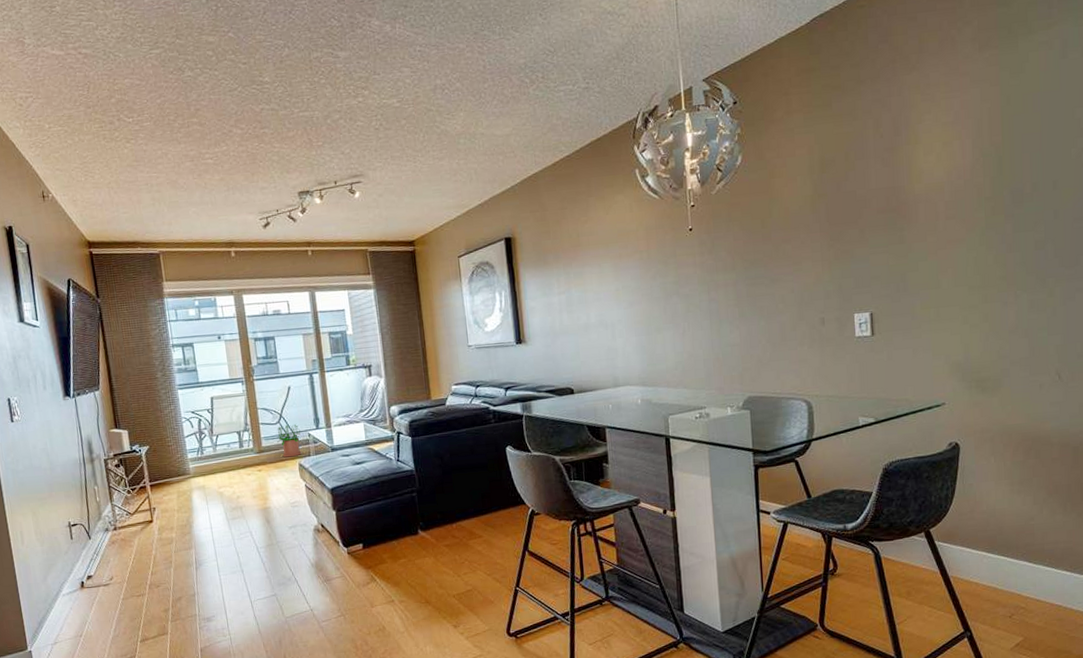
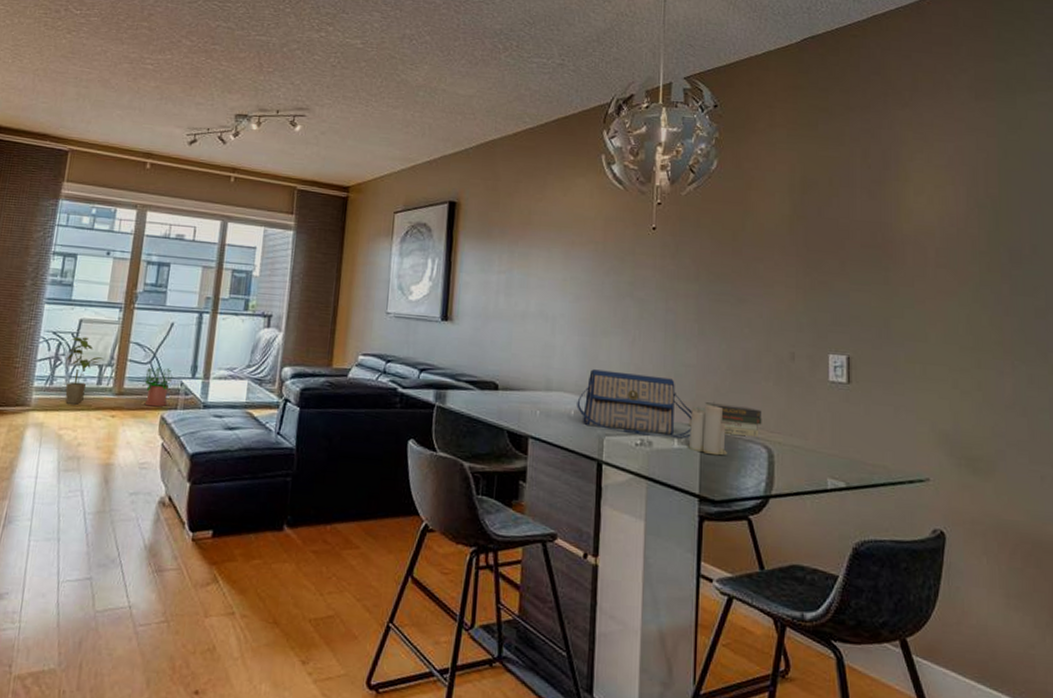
house plant: none [208,411,240,467] -> present [65,336,104,405]
handbag: none [642,358,742,411] -> present [576,369,692,439]
books: none [738,370,801,396] -> present [689,402,762,438]
candle: none [739,371,773,416] -> present [687,402,727,456]

